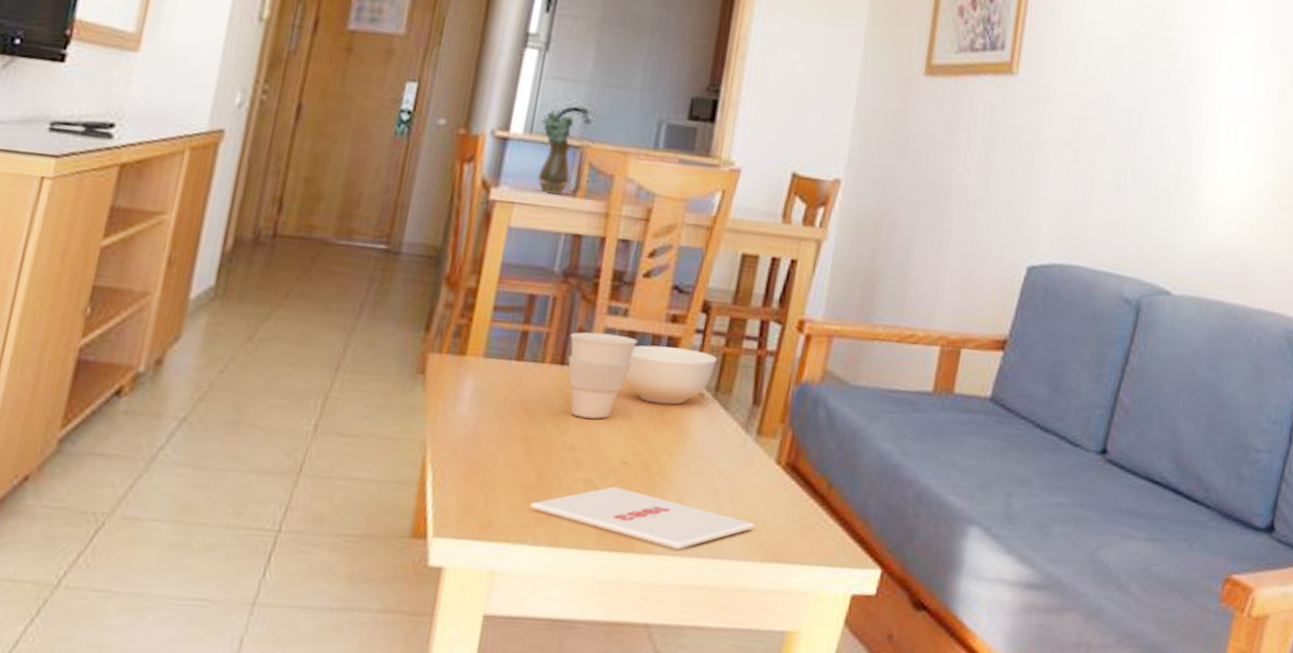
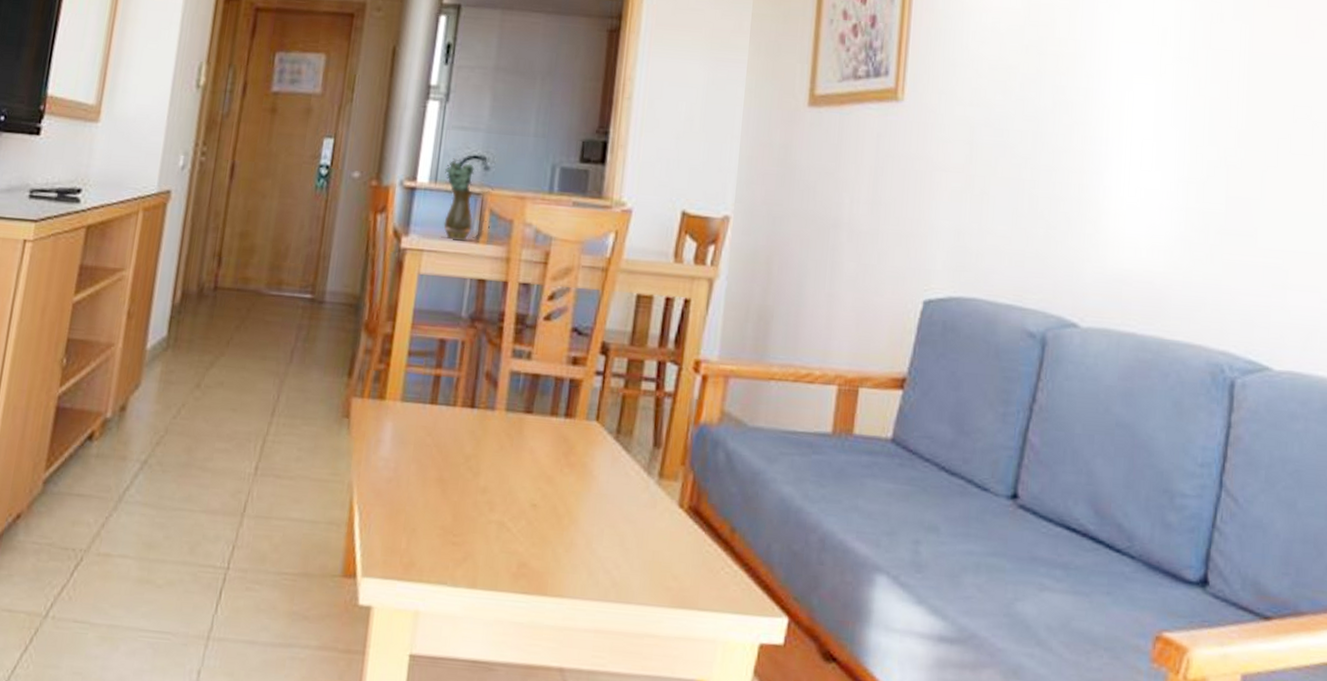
magazine: present [529,486,755,550] -> none [447,529,661,594]
cup: present [568,332,638,419] -> none [477,375,542,462]
bowl: present [624,345,717,405] -> none [530,387,617,447]

